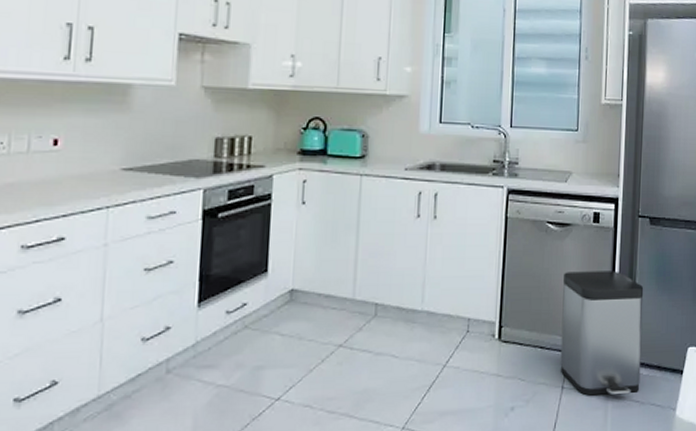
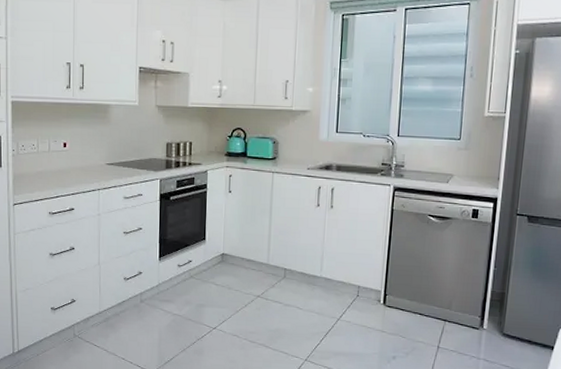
pedal bin: present [560,271,644,396] -> none [437,256,519,360]

